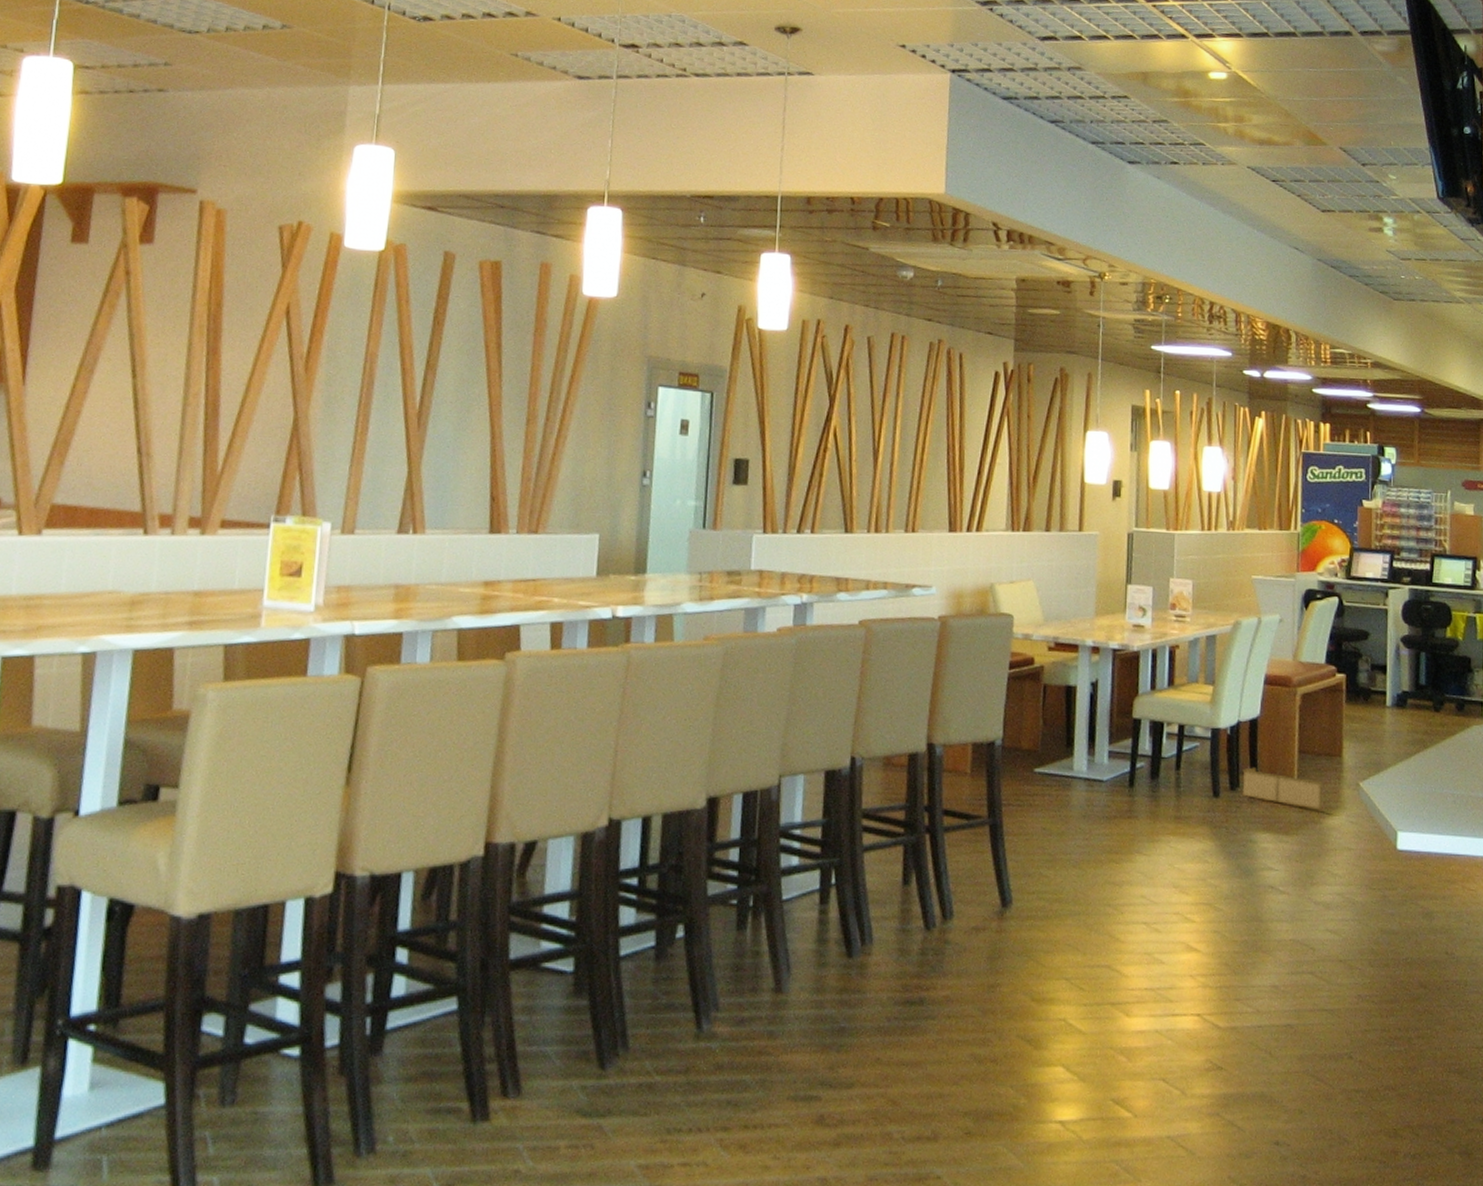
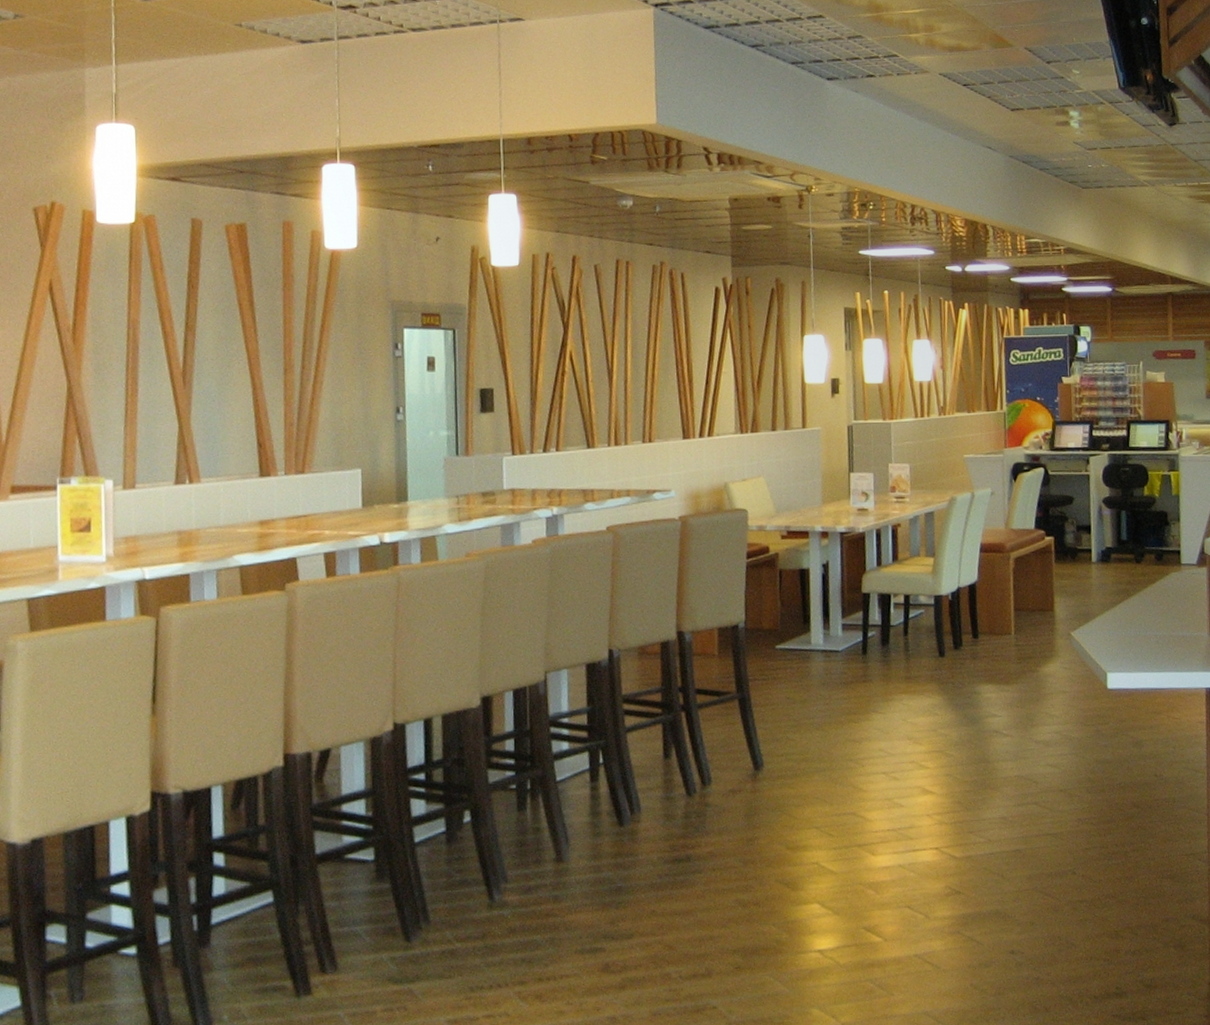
cardboard box: present [1242,767,1323,810] -> none [964,627,1039,660]

